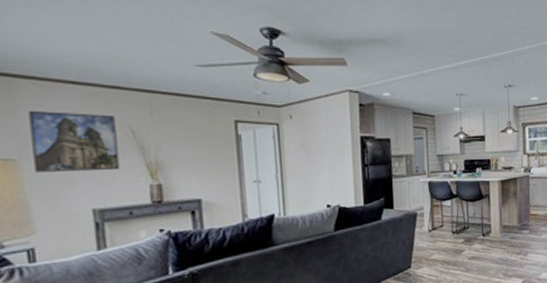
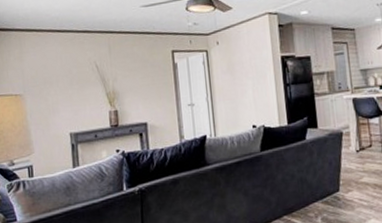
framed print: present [28,110,120,172] -> none [30,54,88,104]

